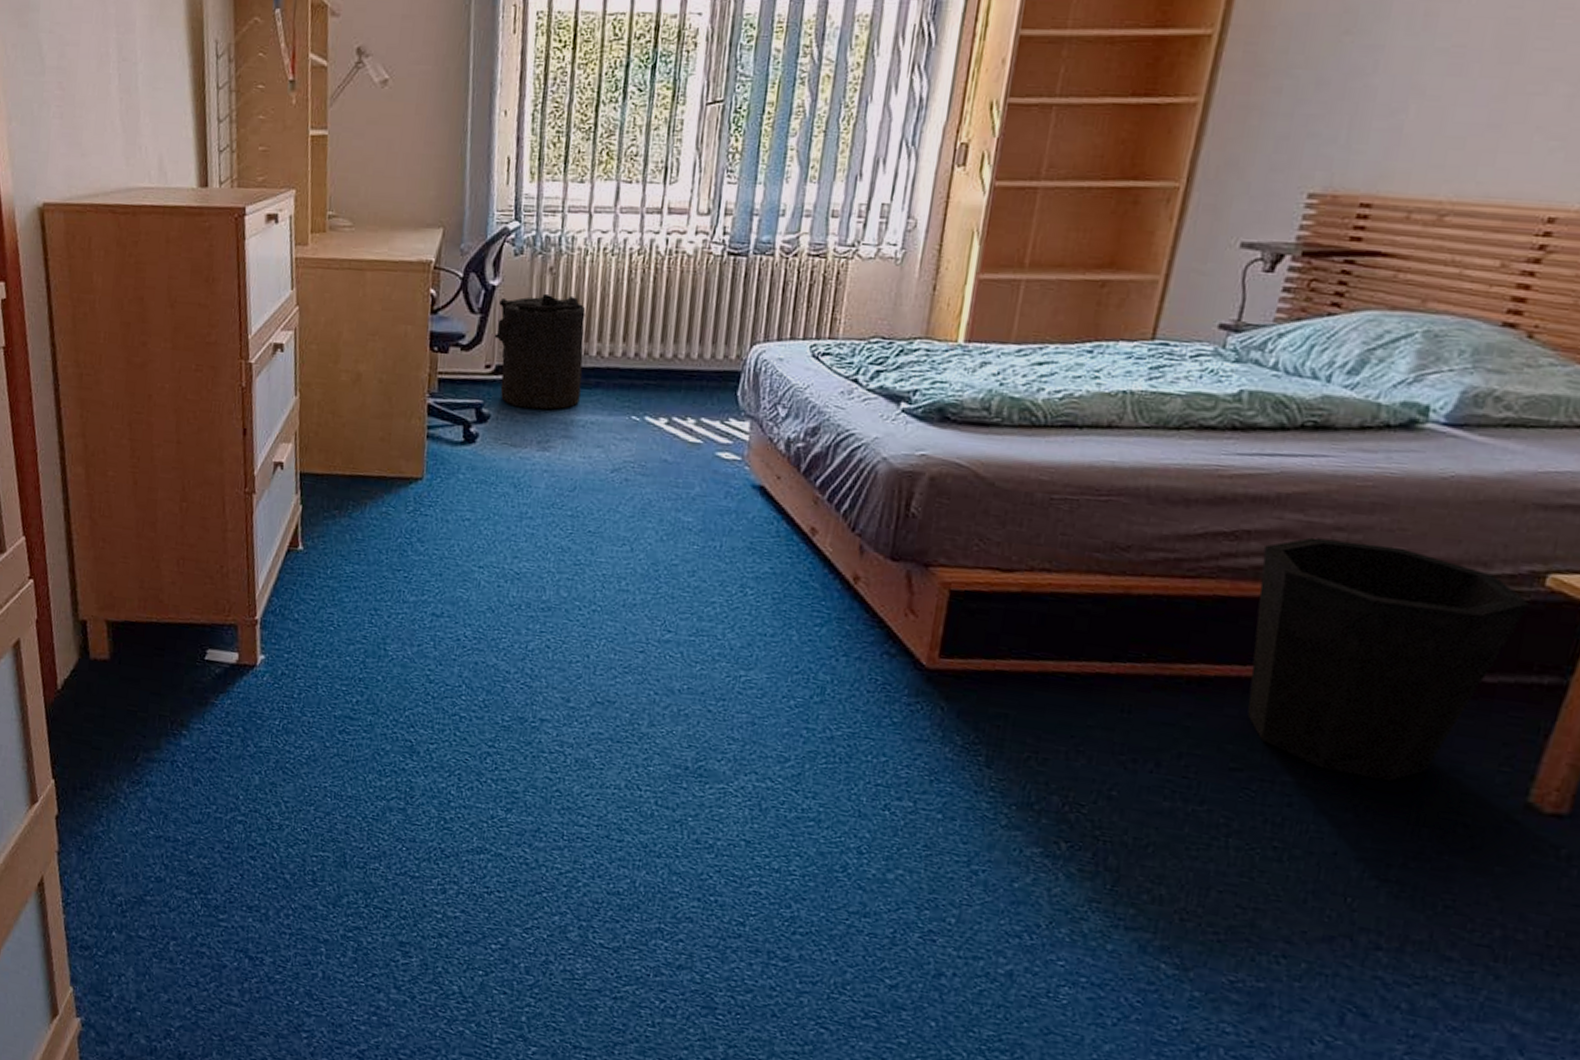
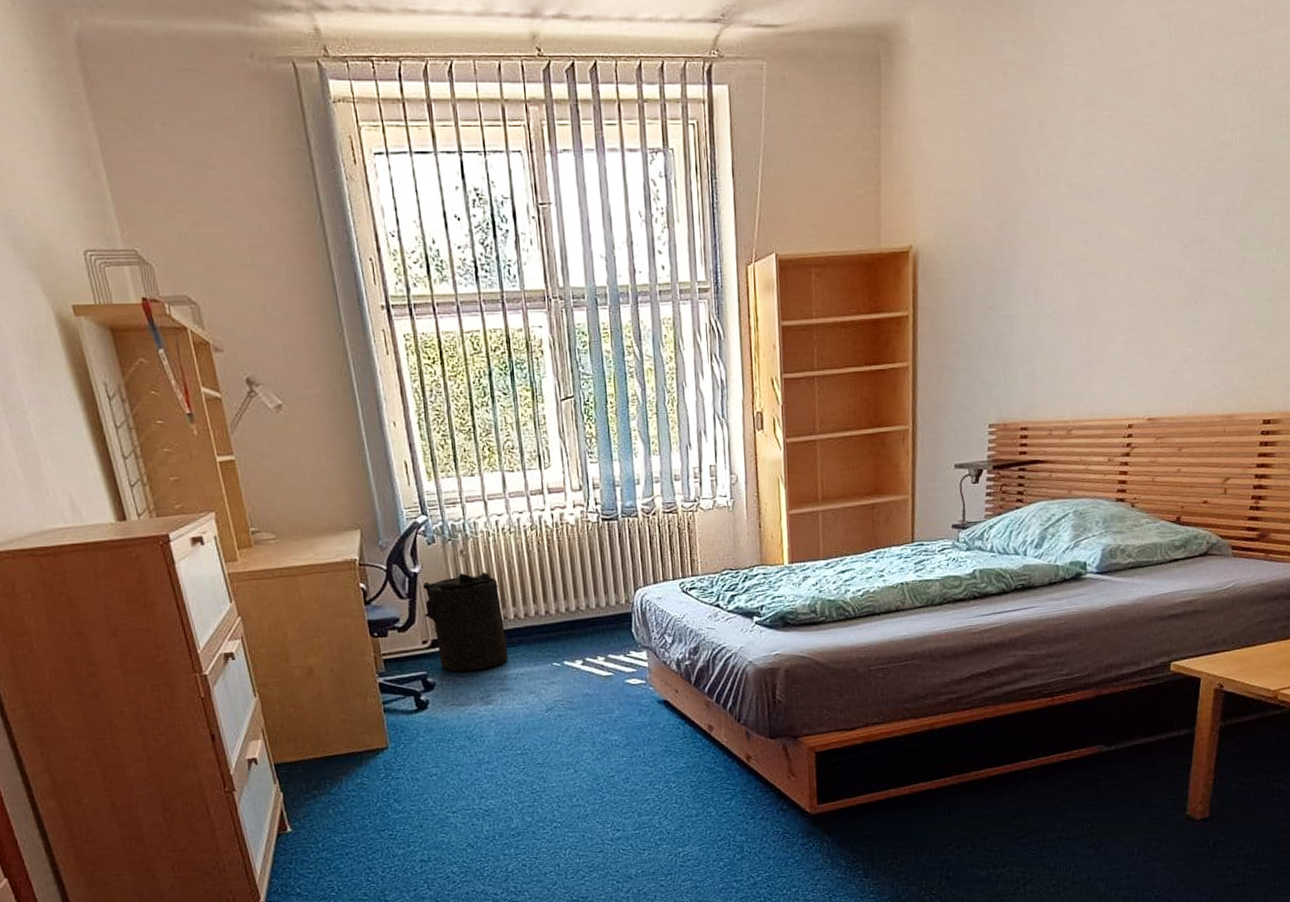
waste bin: present [1247,537,1529,782] -> none [1009,662,1164,823]

